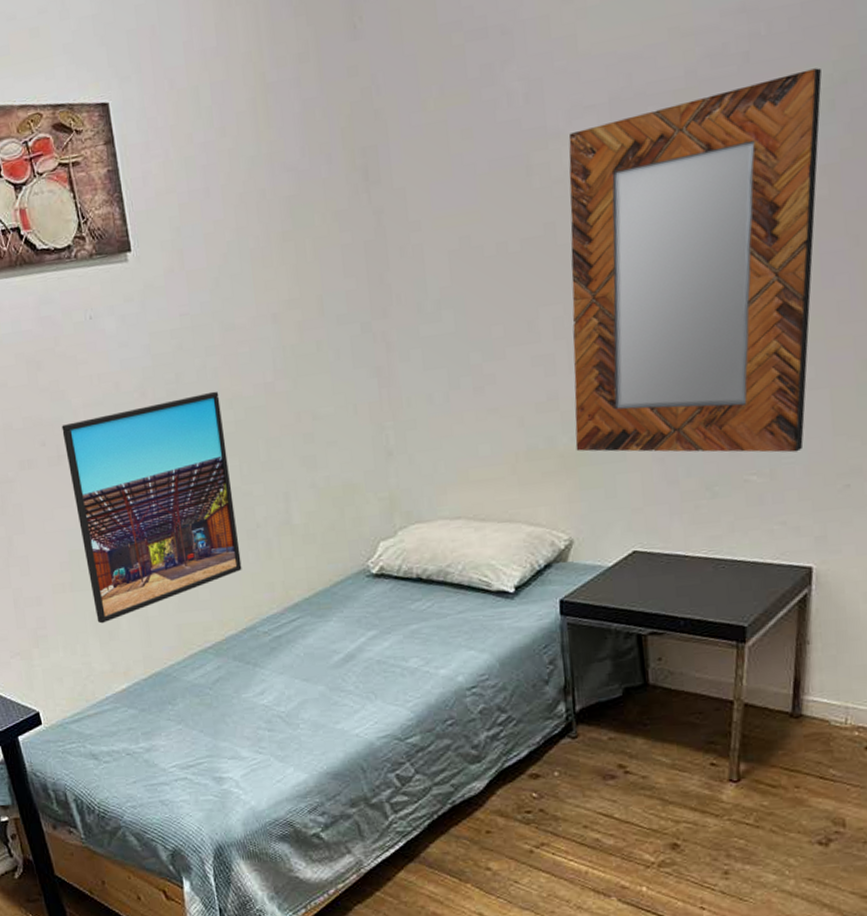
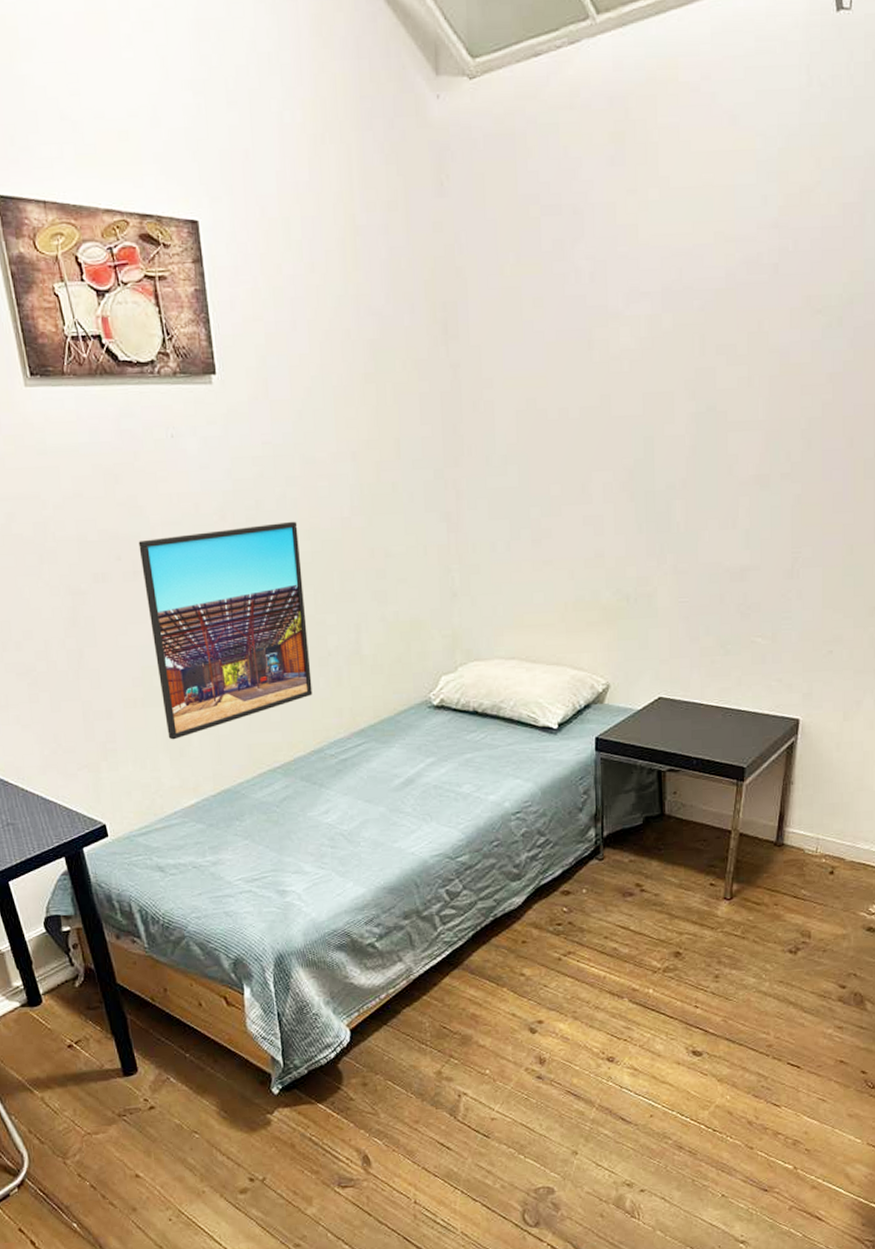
home mirror: present [568,68,822,453] -> none [616,287,833,620]

